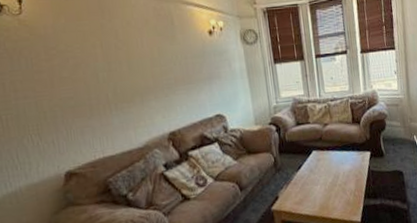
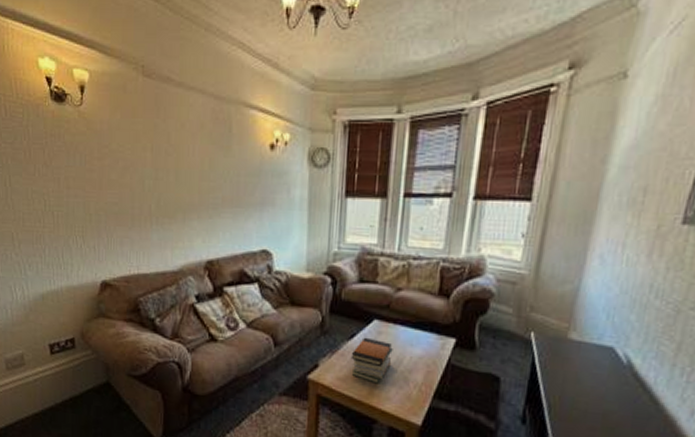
book stack: none [301,165,332,200] -> present [350,337,393,384]

